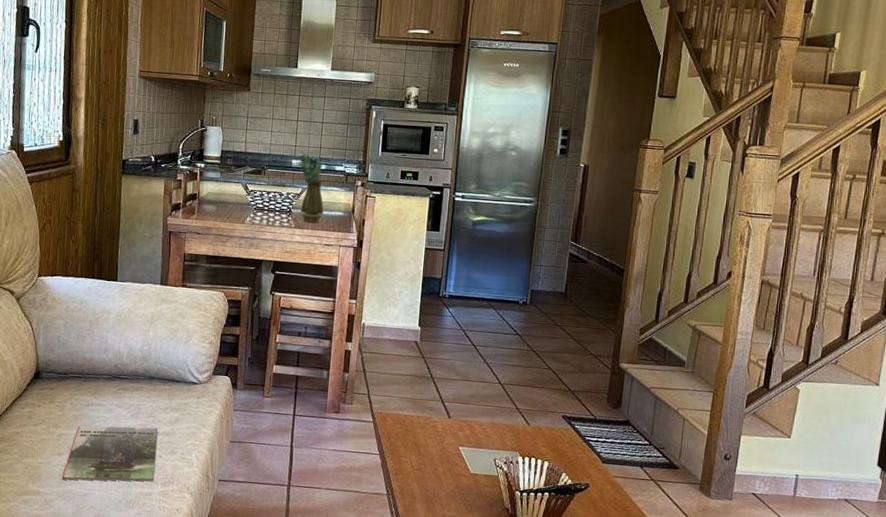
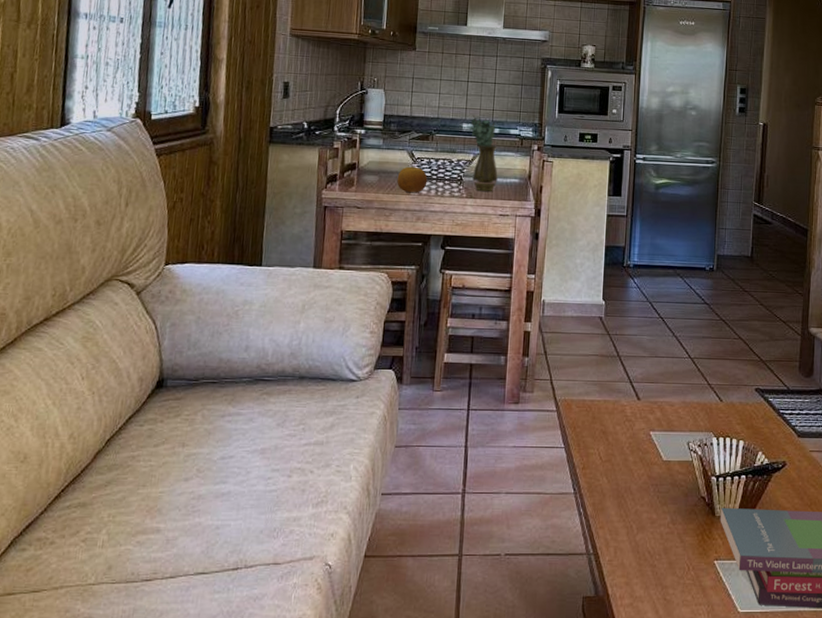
magazine: present [61,425,159,482] -> none [188,437,310,511]
fruit: none [232,198,260,223] -> present [397,166,428,193]

